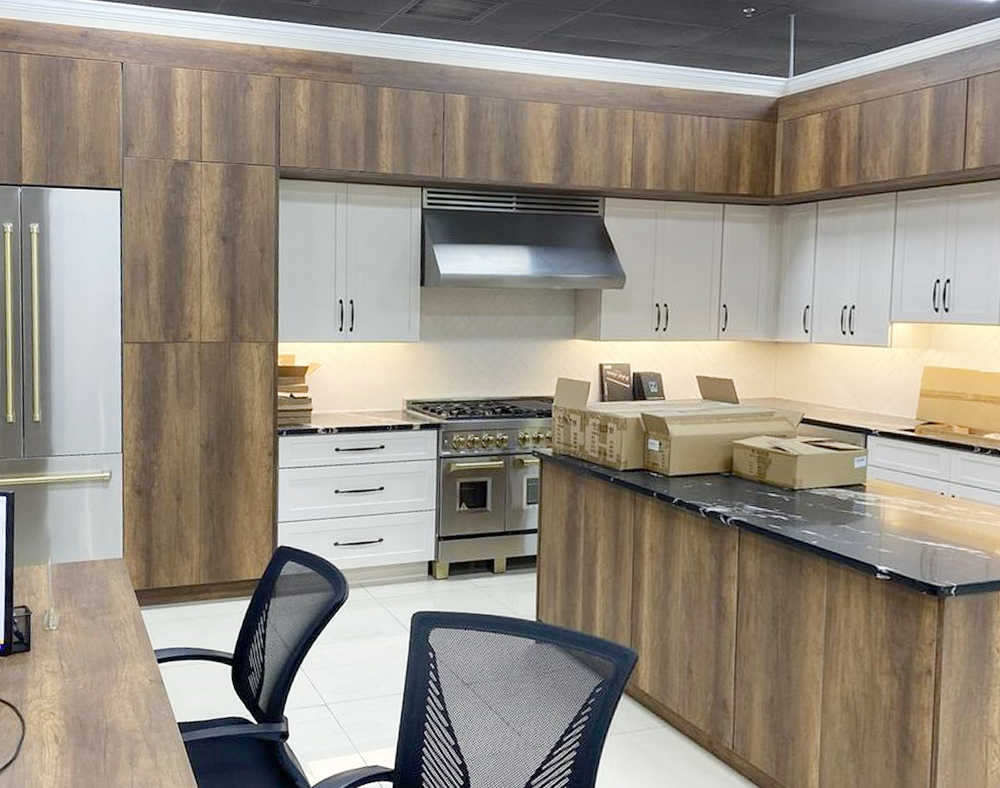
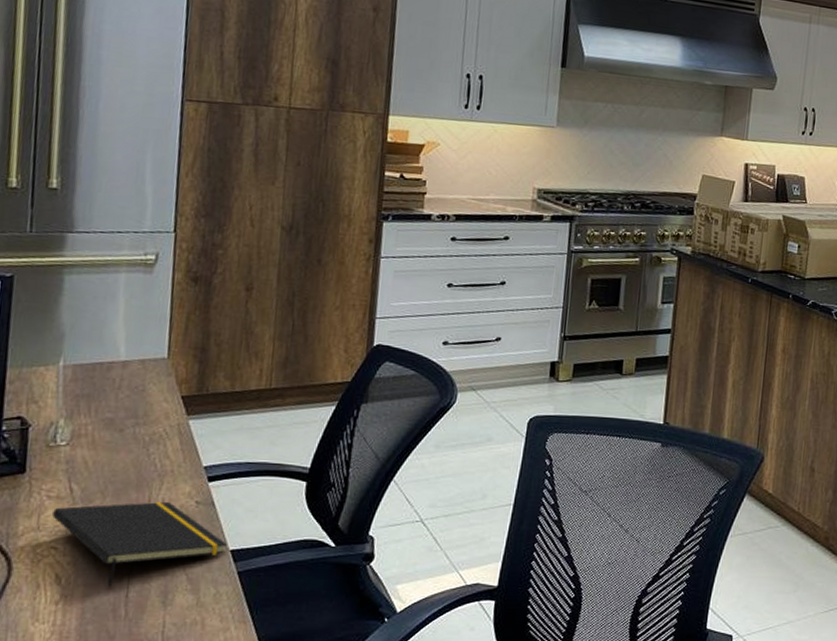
notepad: none [50,678,175,748] -> present [52,501,228,587]

